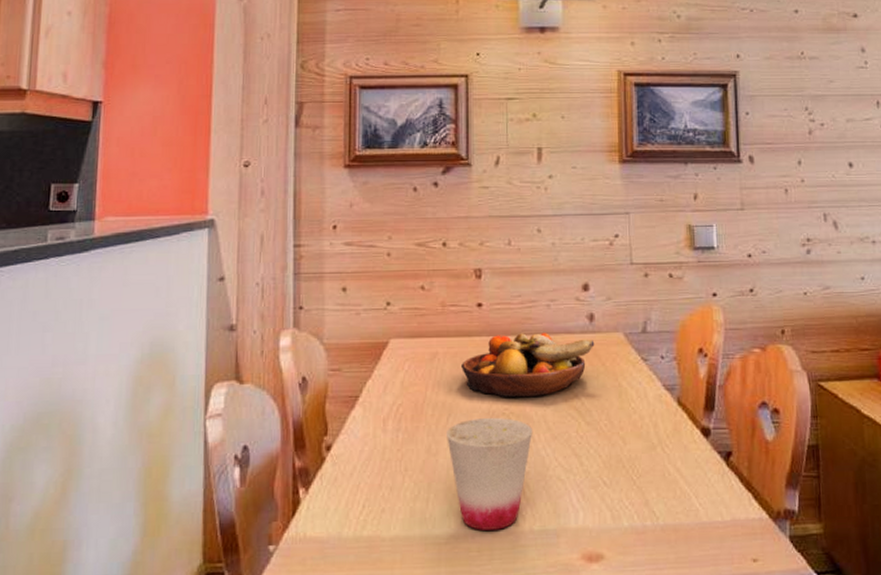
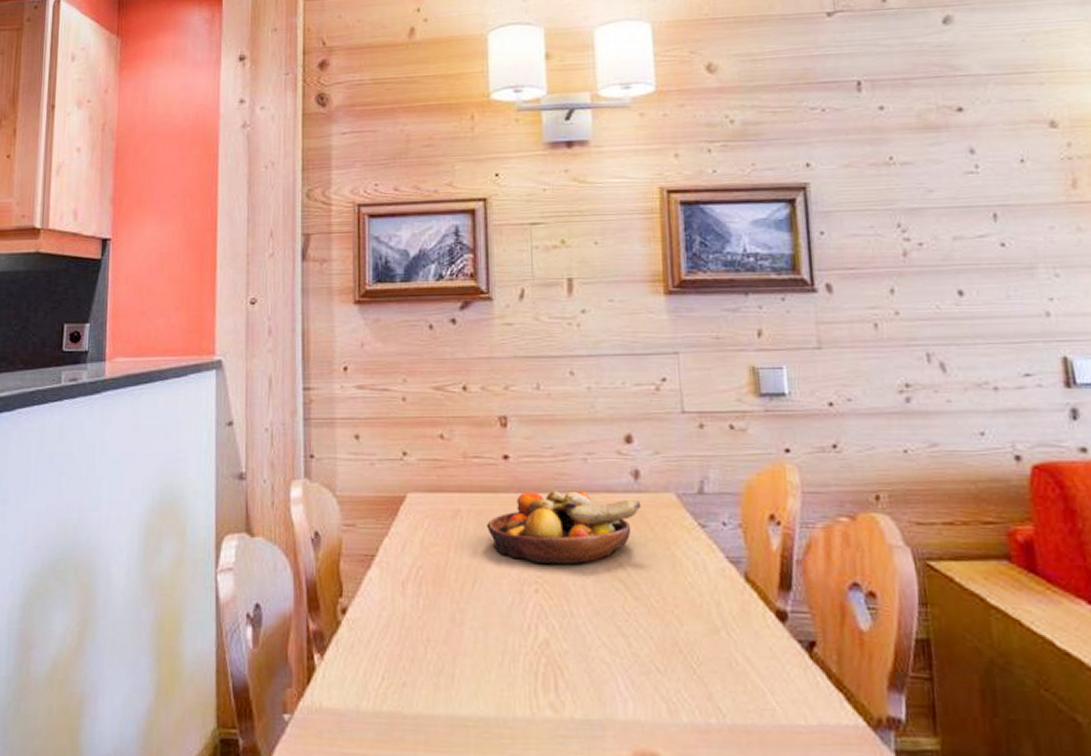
cup: present [447,418,533,530] -> none [472,586,572,716]

